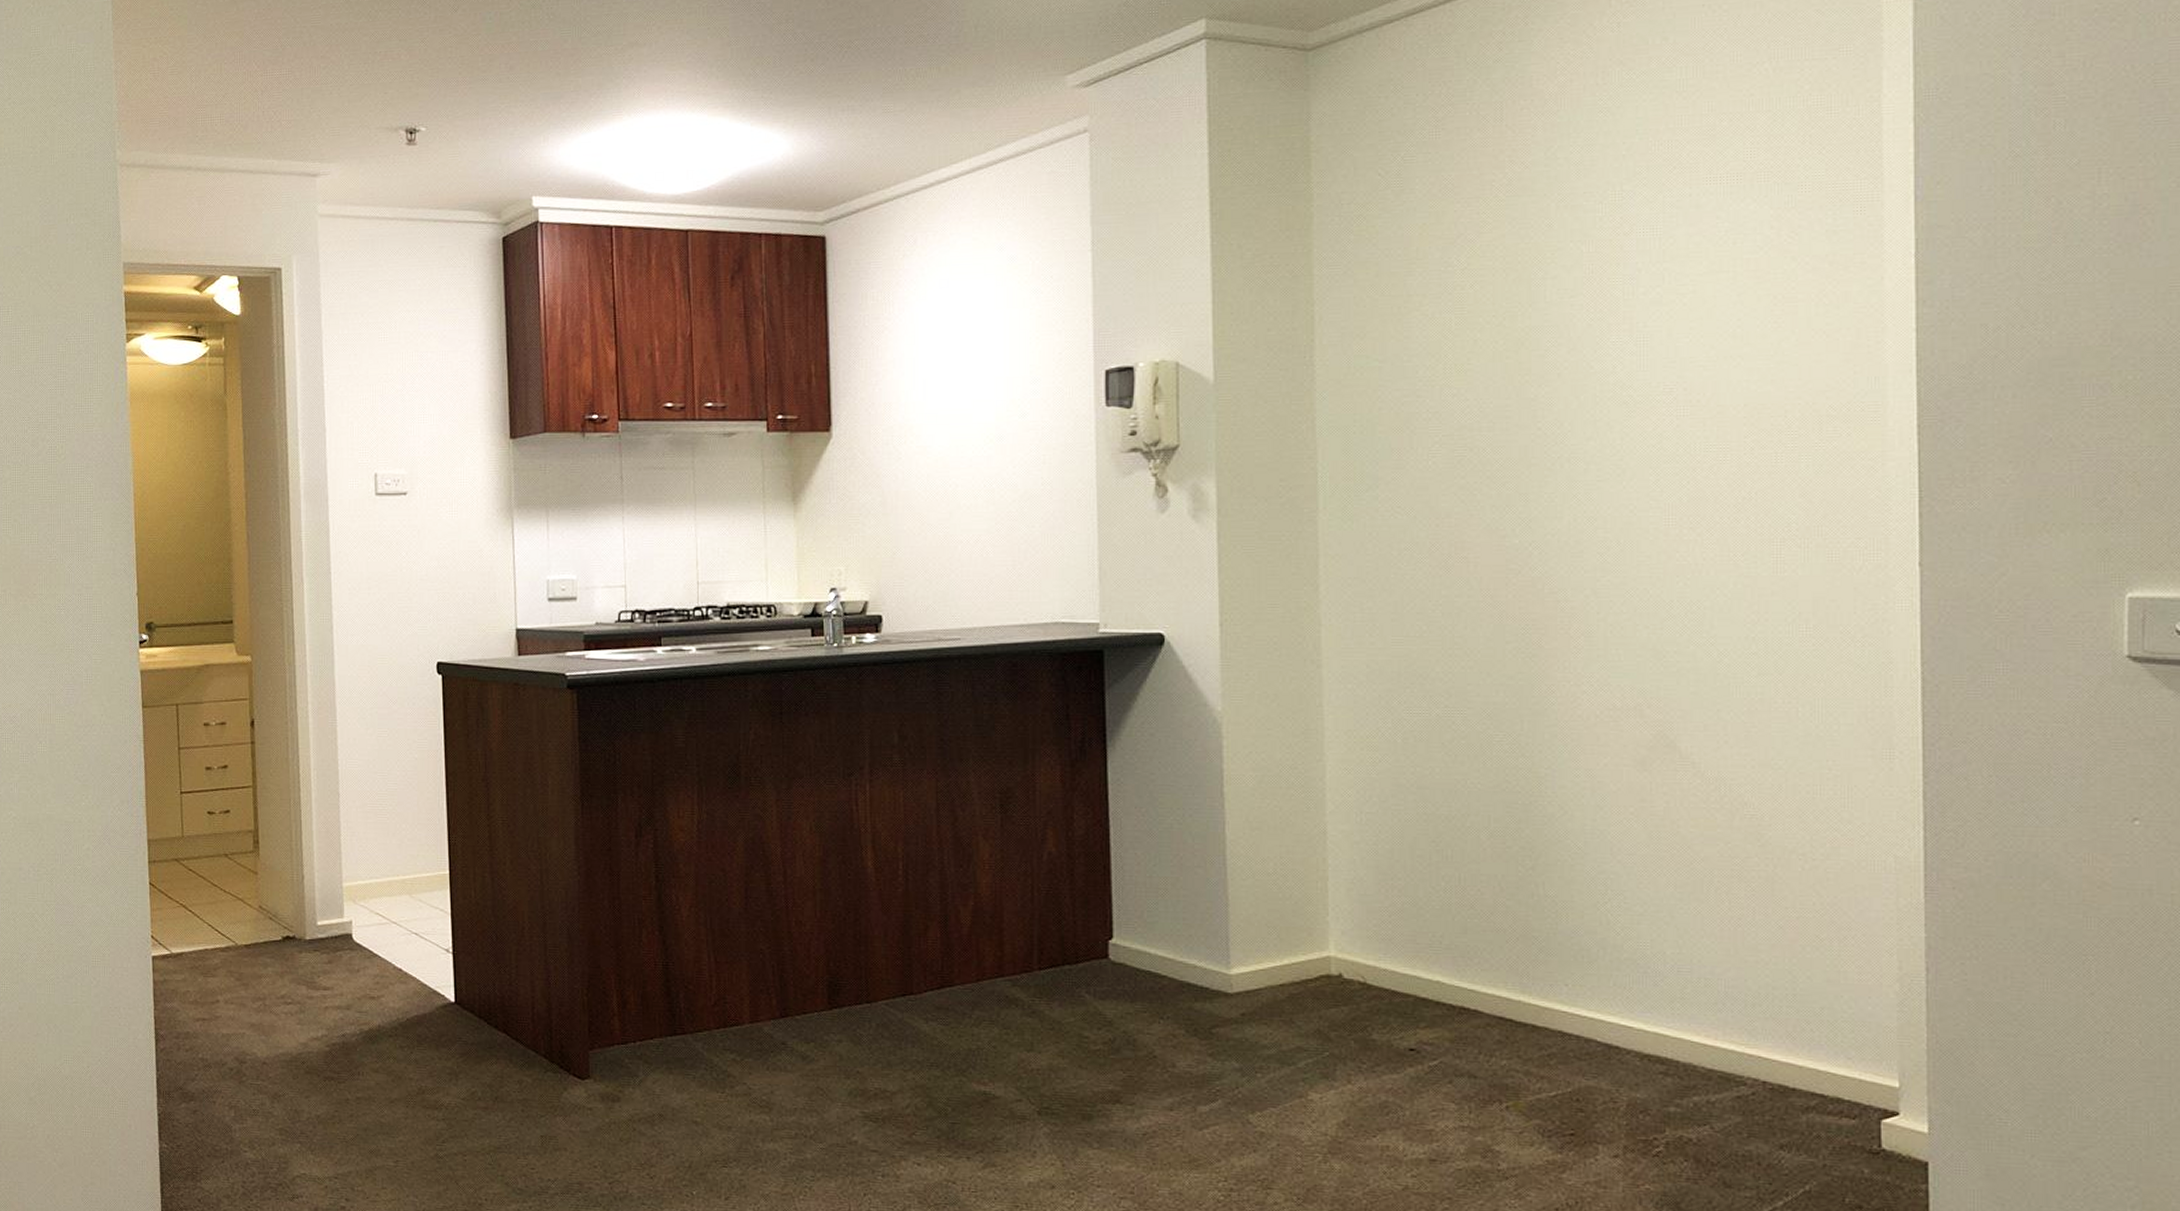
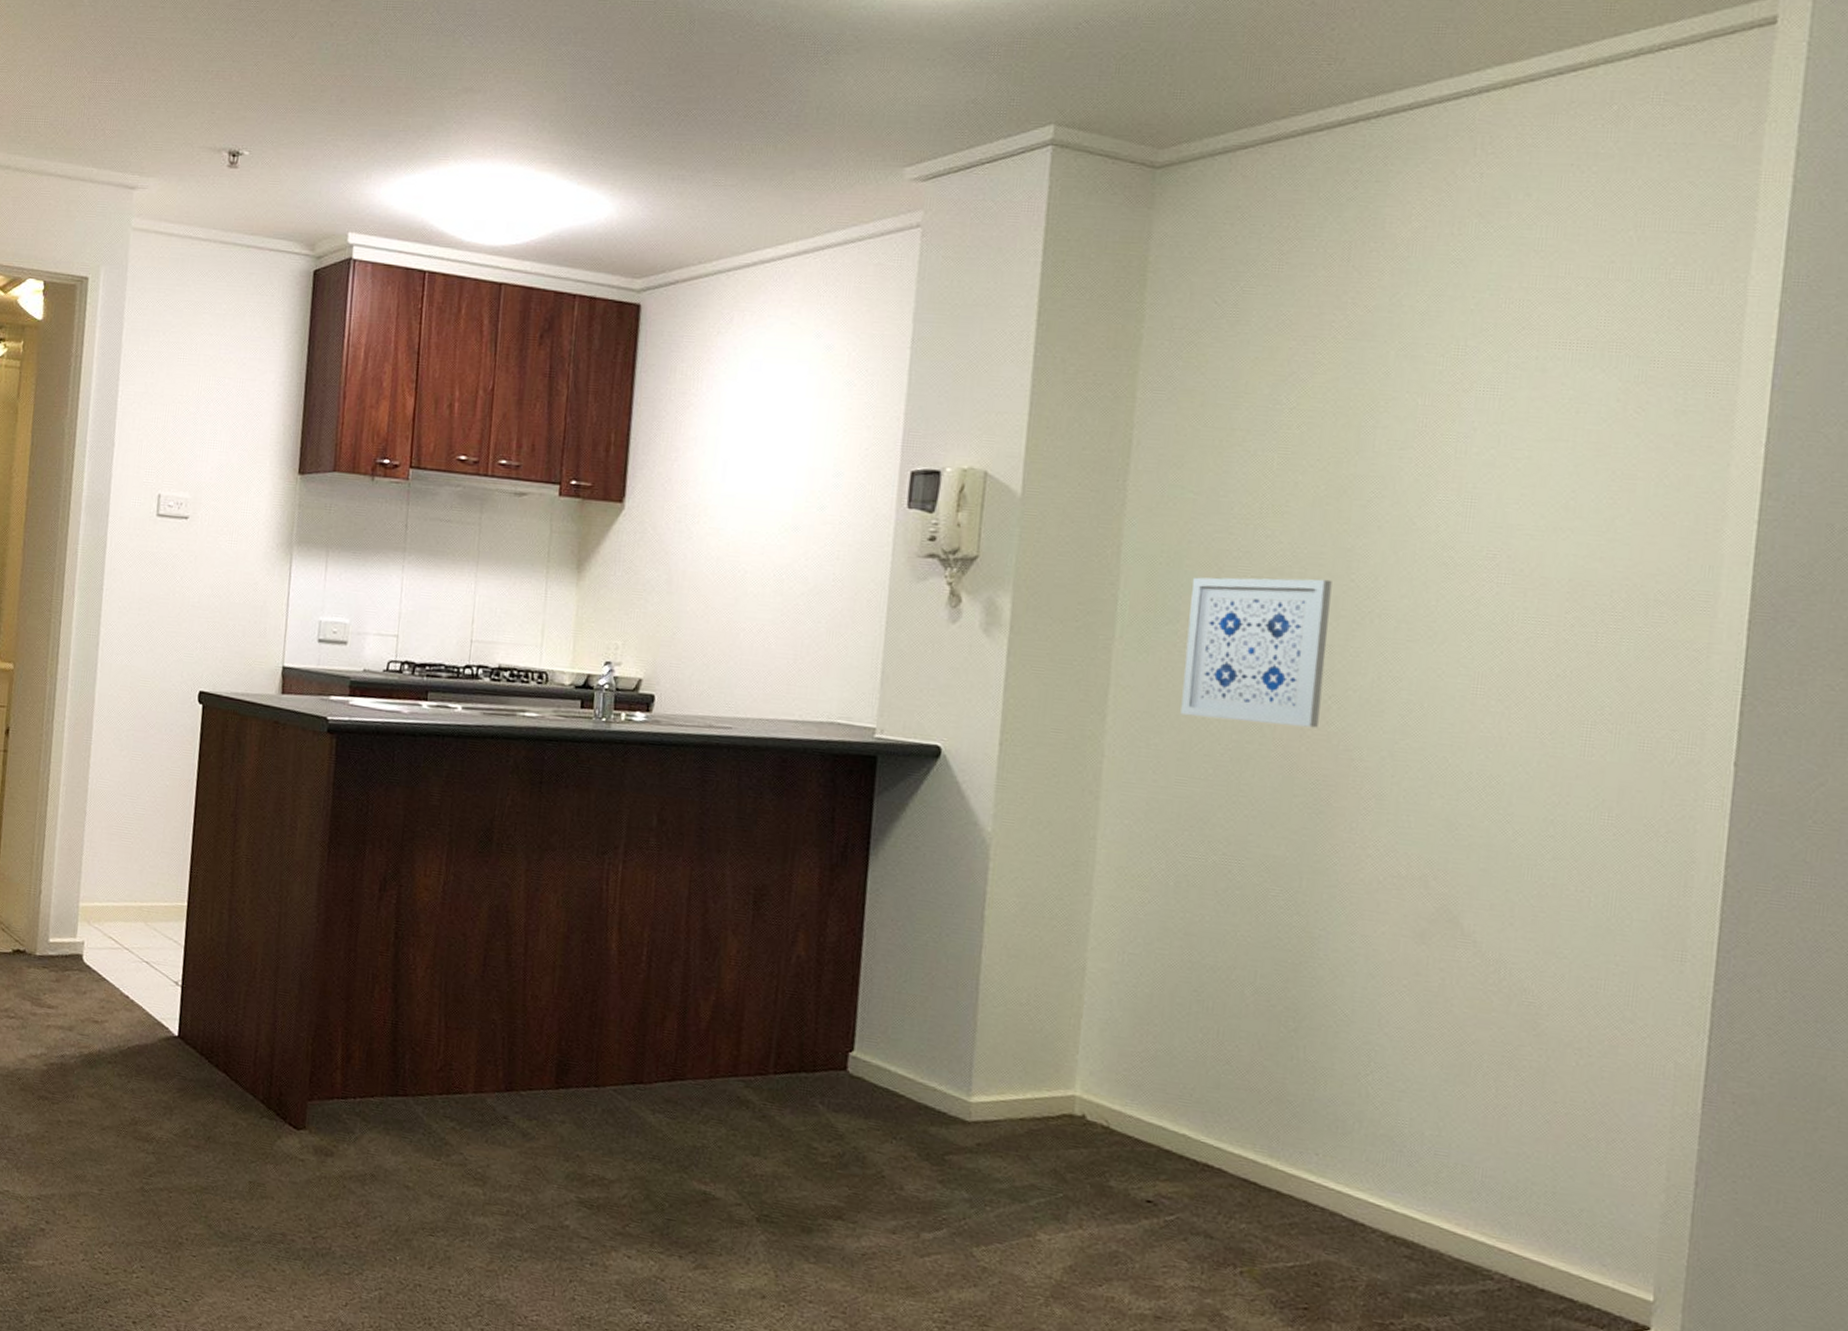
wall art: none [1386,430,1522,577] -> present [1180,577,1332,728]

